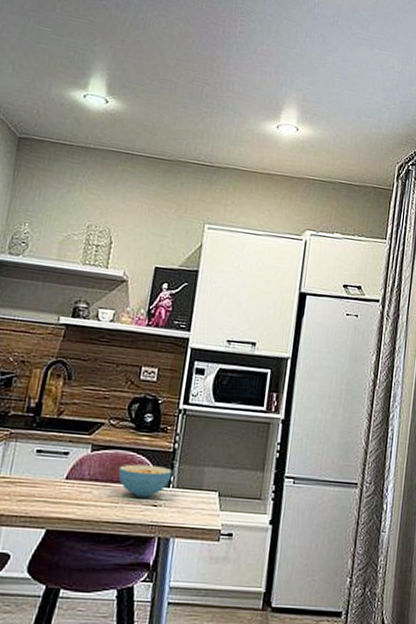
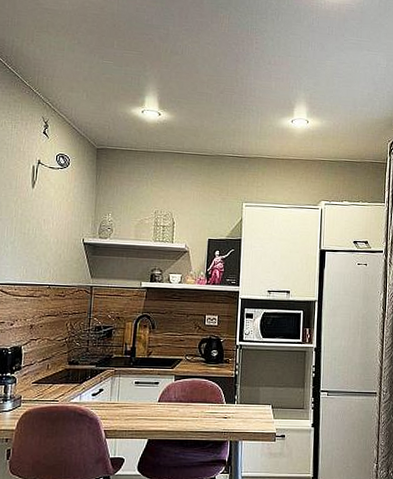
cereal bowl: present [118,464,173,498] -> none [196,388,236,412]

